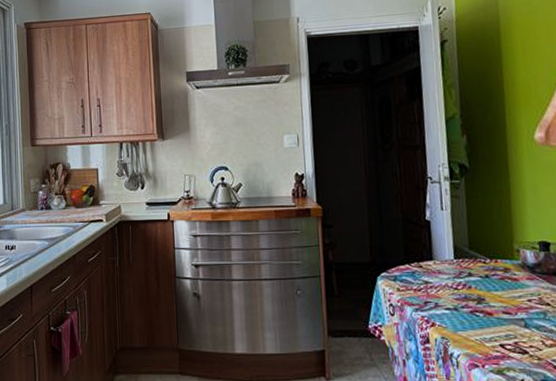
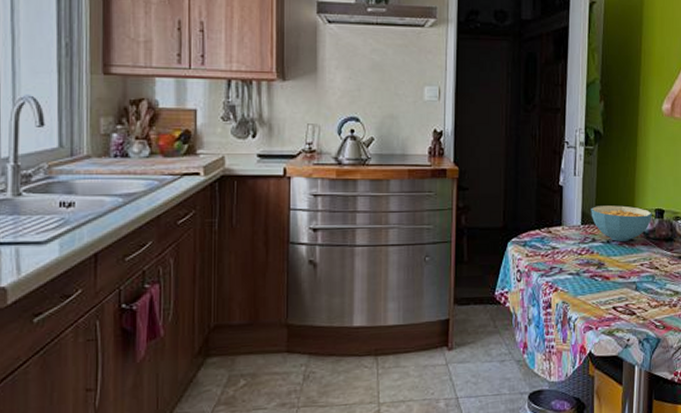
cereal bowl: none [463,239,536,276] -> present [591,205,652,241]

